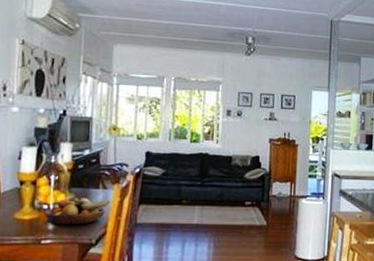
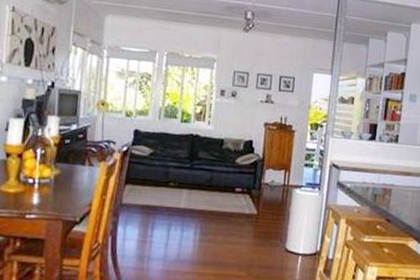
fruit bowl: present [44,198,110,225] -> none [29,173,96,202]

